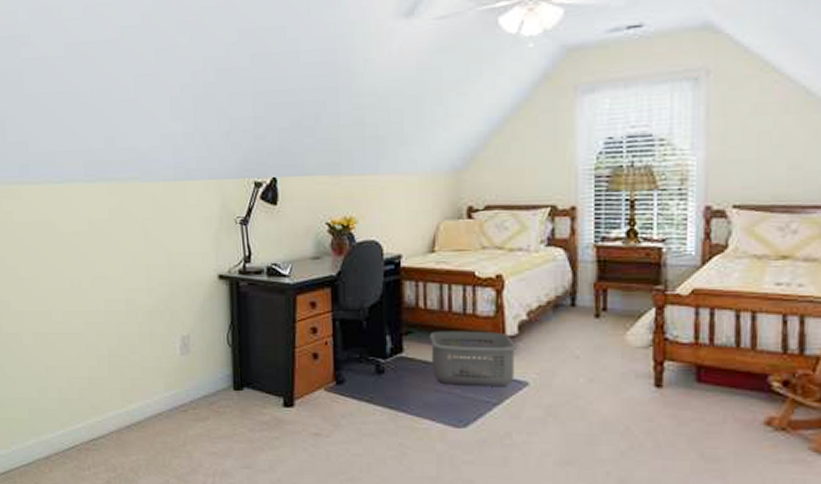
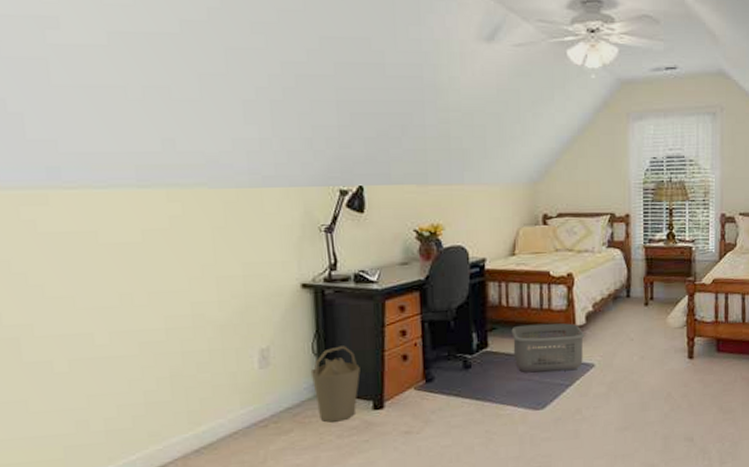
trash bin: none [225,339,272,415] -> present [310,346,360,423]

